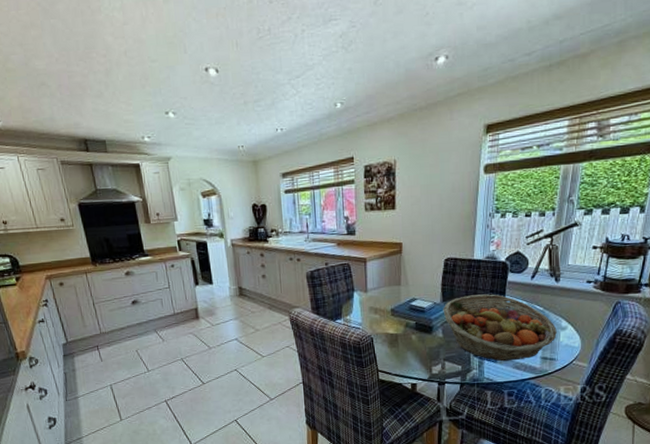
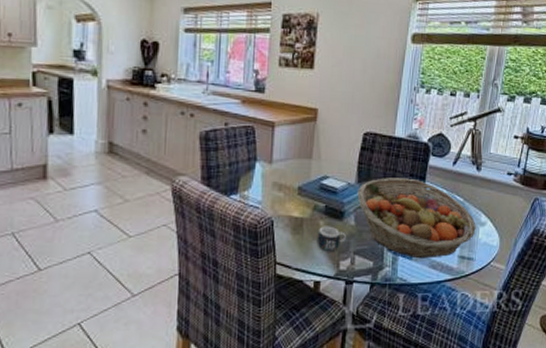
mug: none [410,339,436,360] -> present [317,226,346,252]

